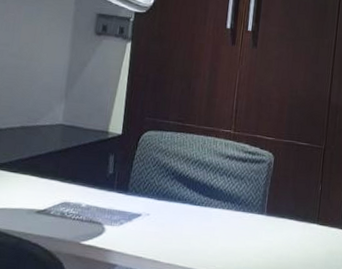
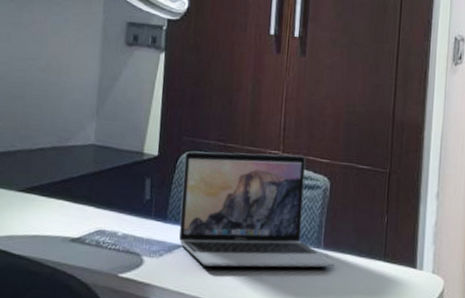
laptop: none [138,130,276,233] -> present [178,151,335,268]

